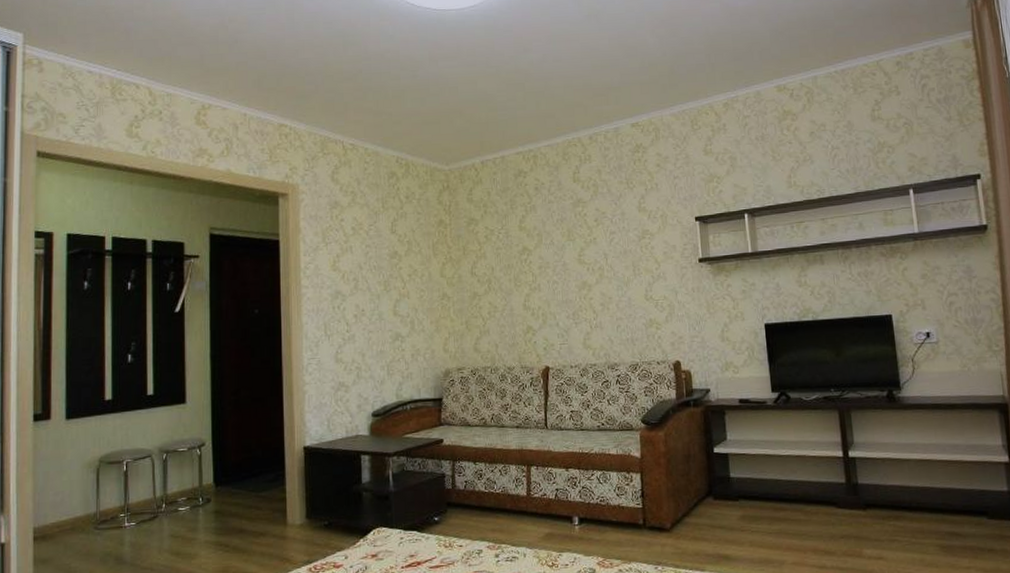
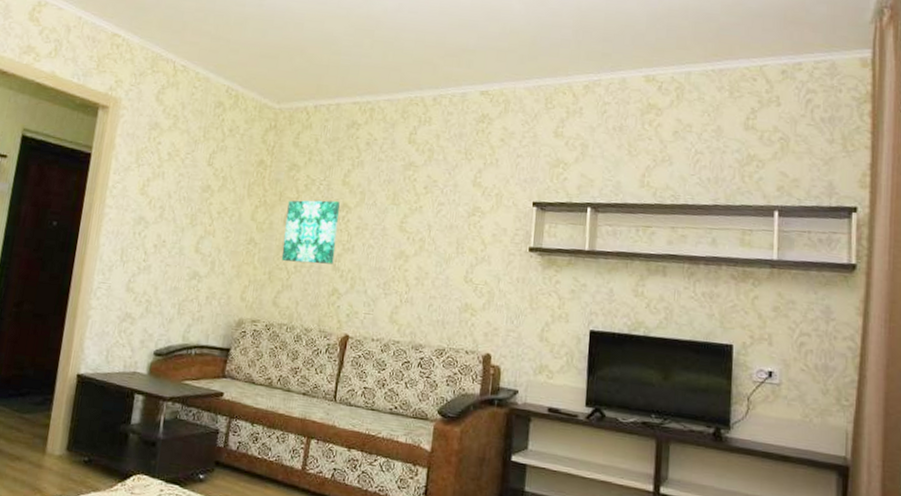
wall art: none [472,246,524,310] -> present [281,200,340,265]

